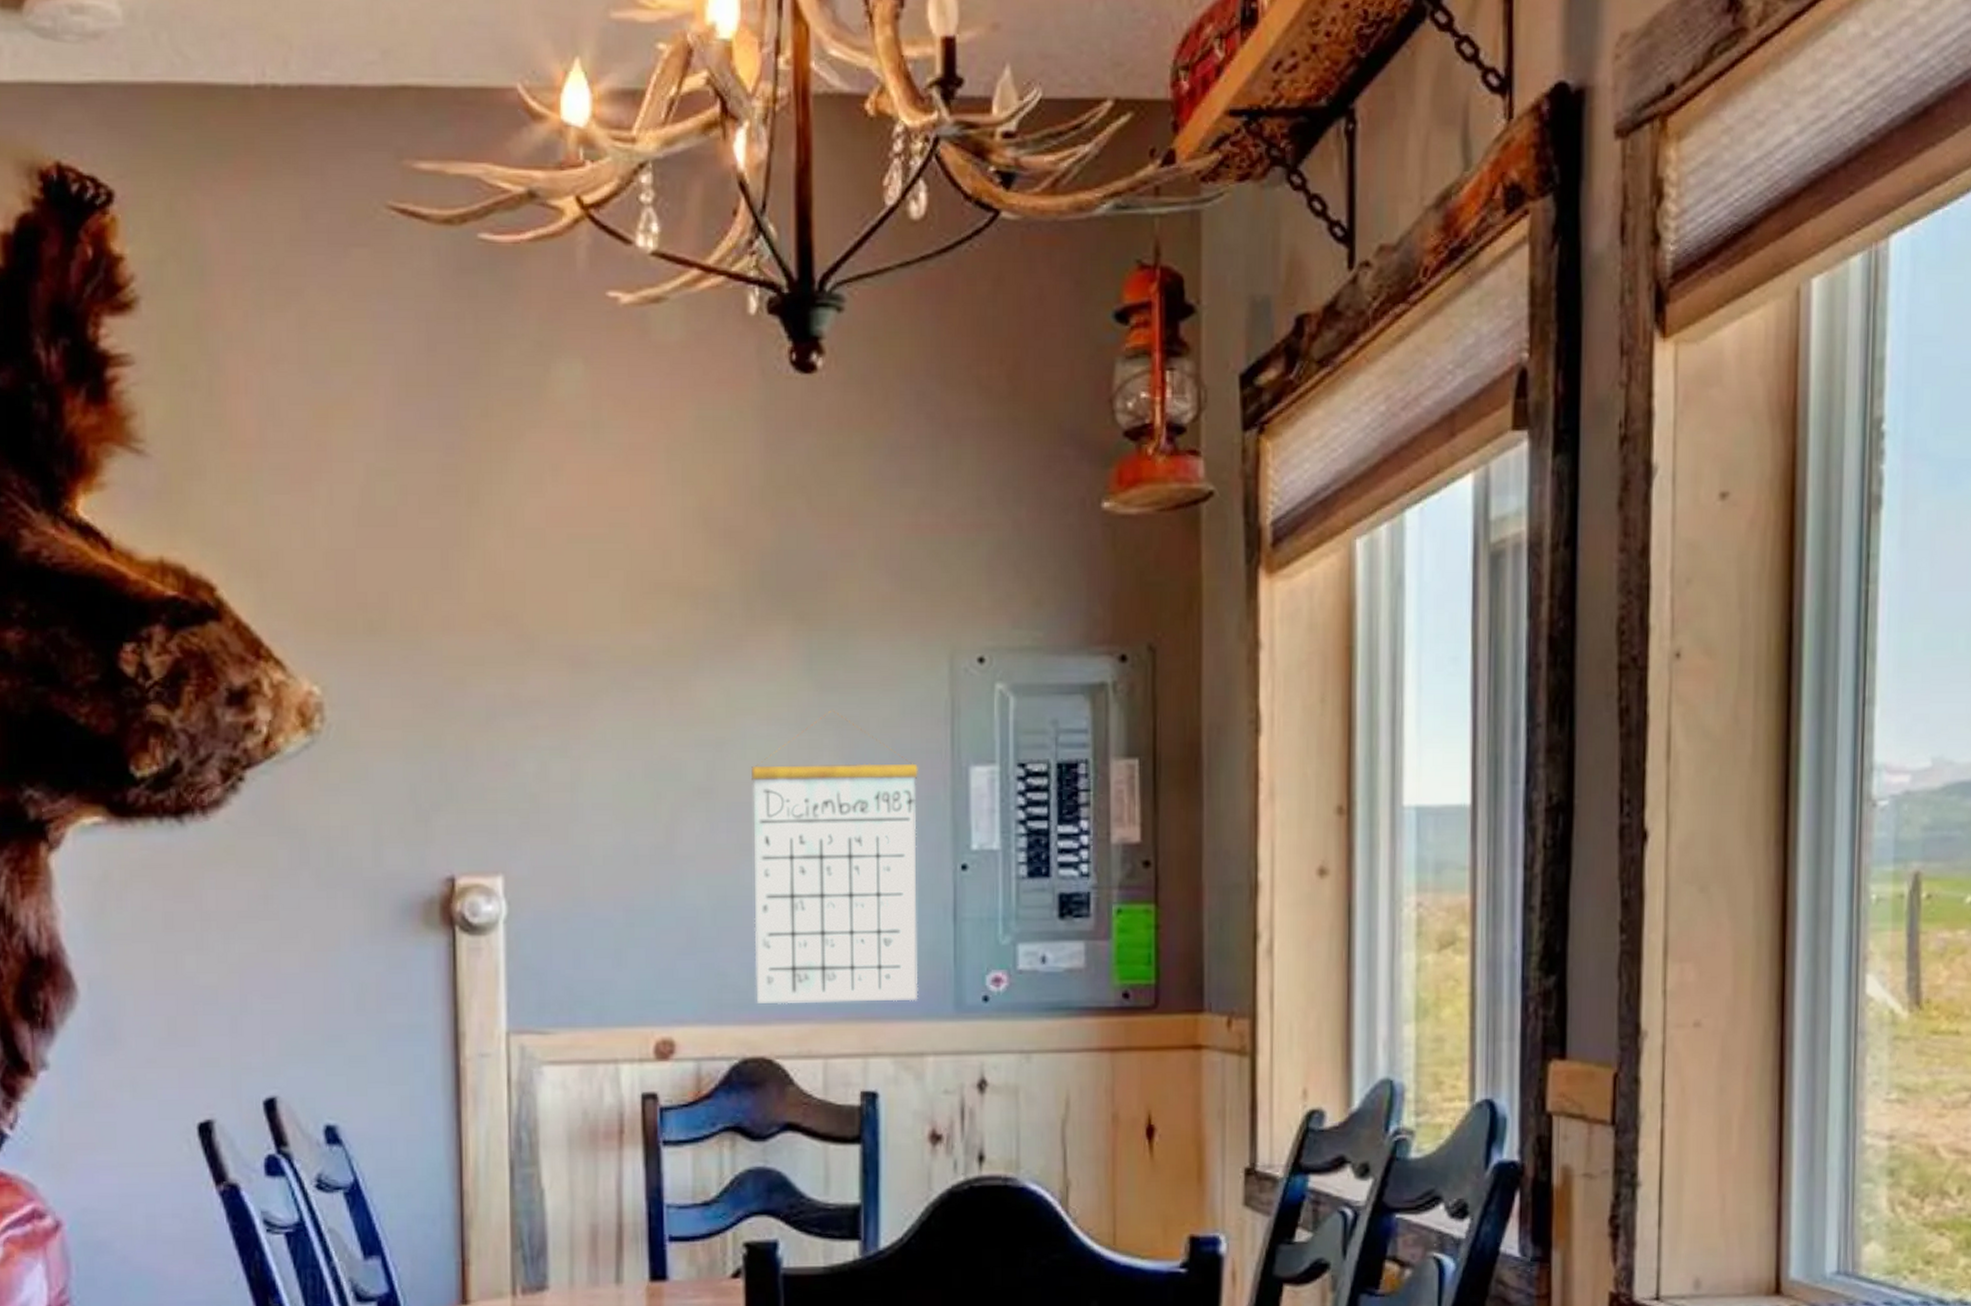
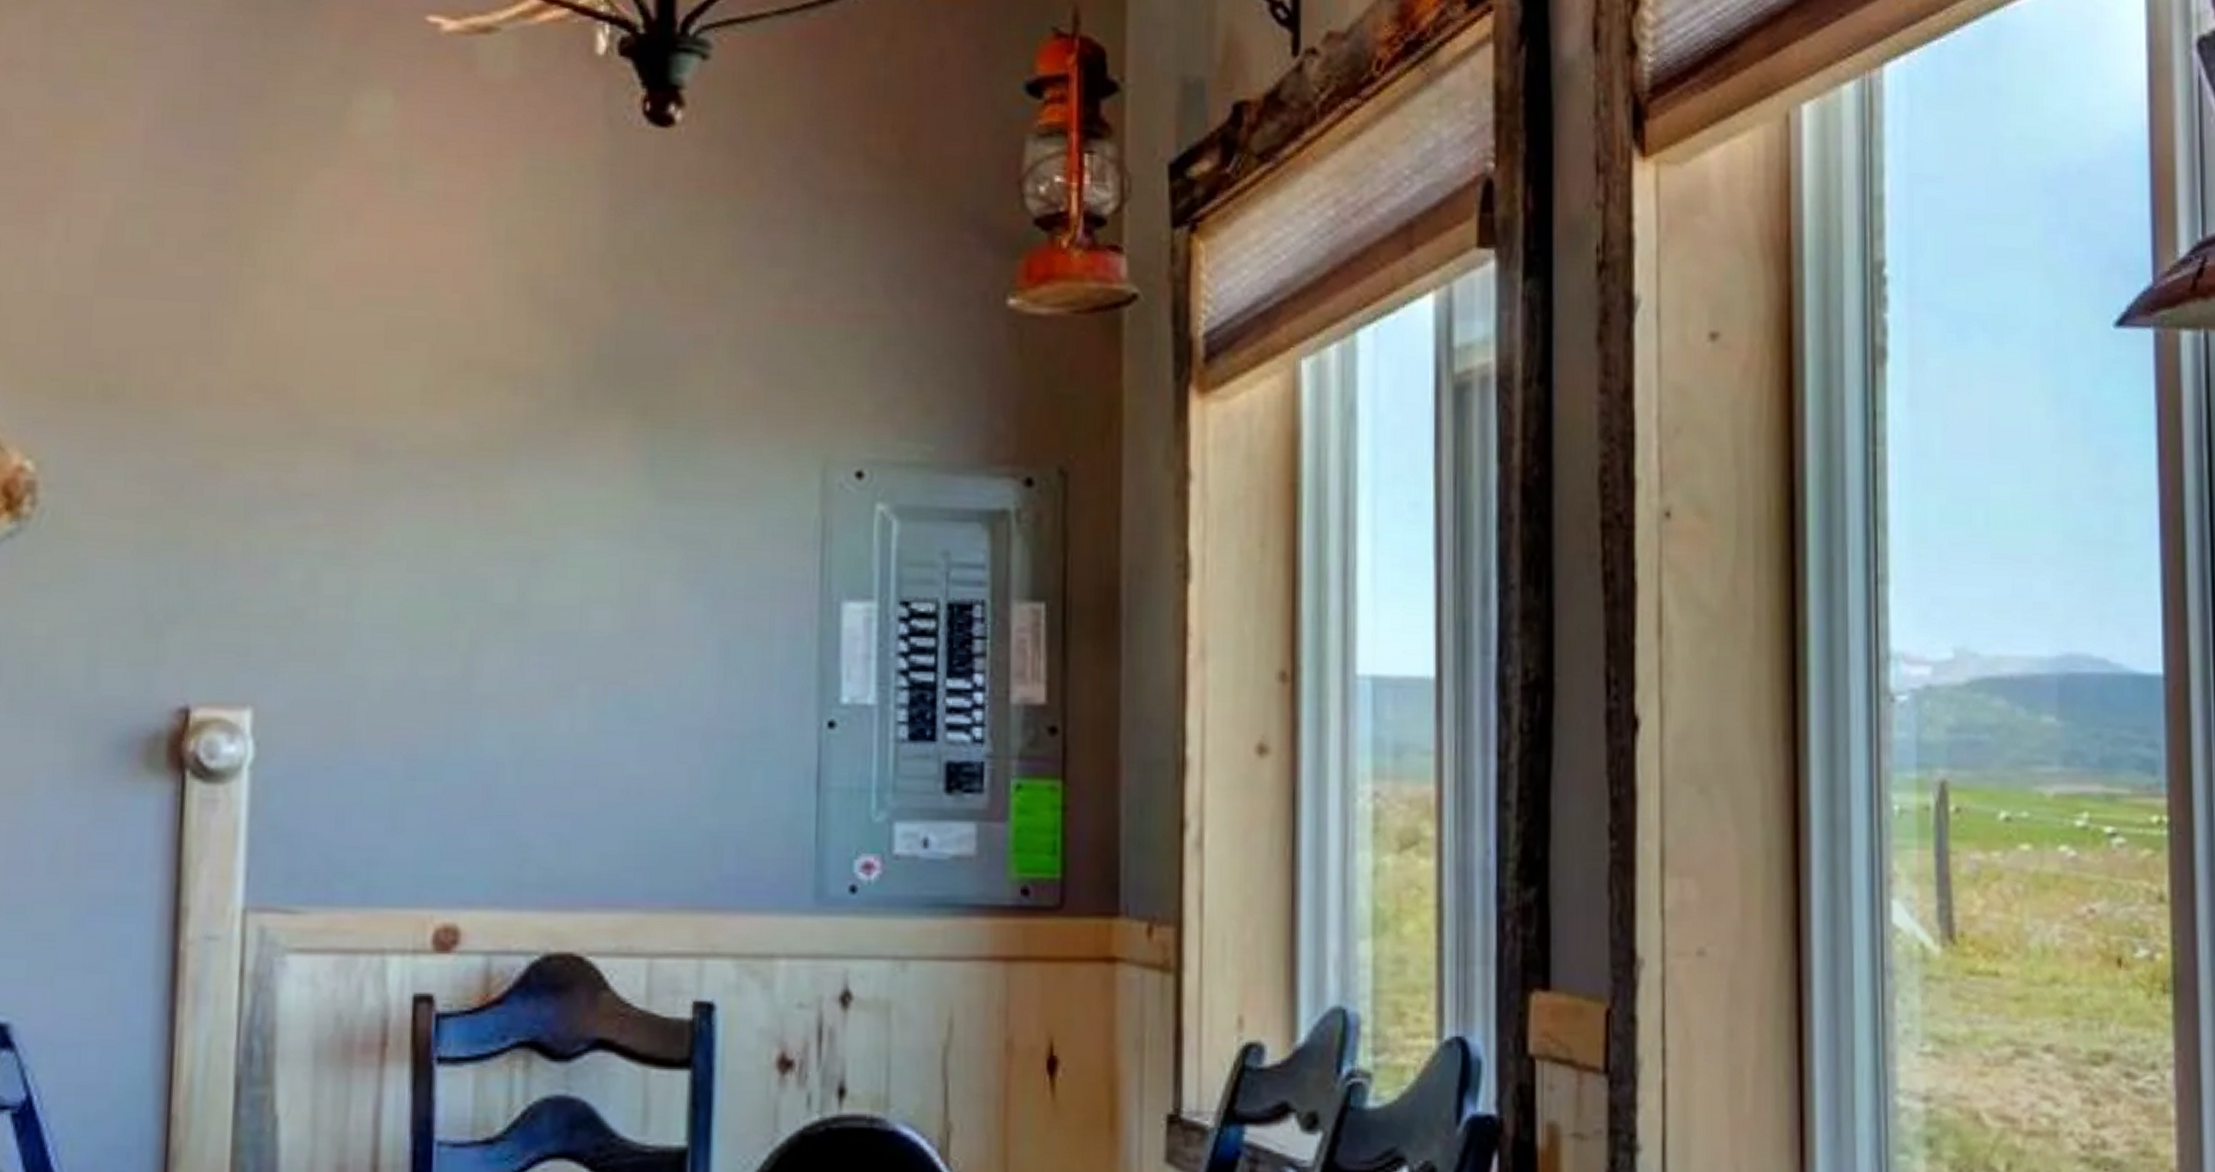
calendar: present [752,710,919,1004] -> none [566,525,779,889]

